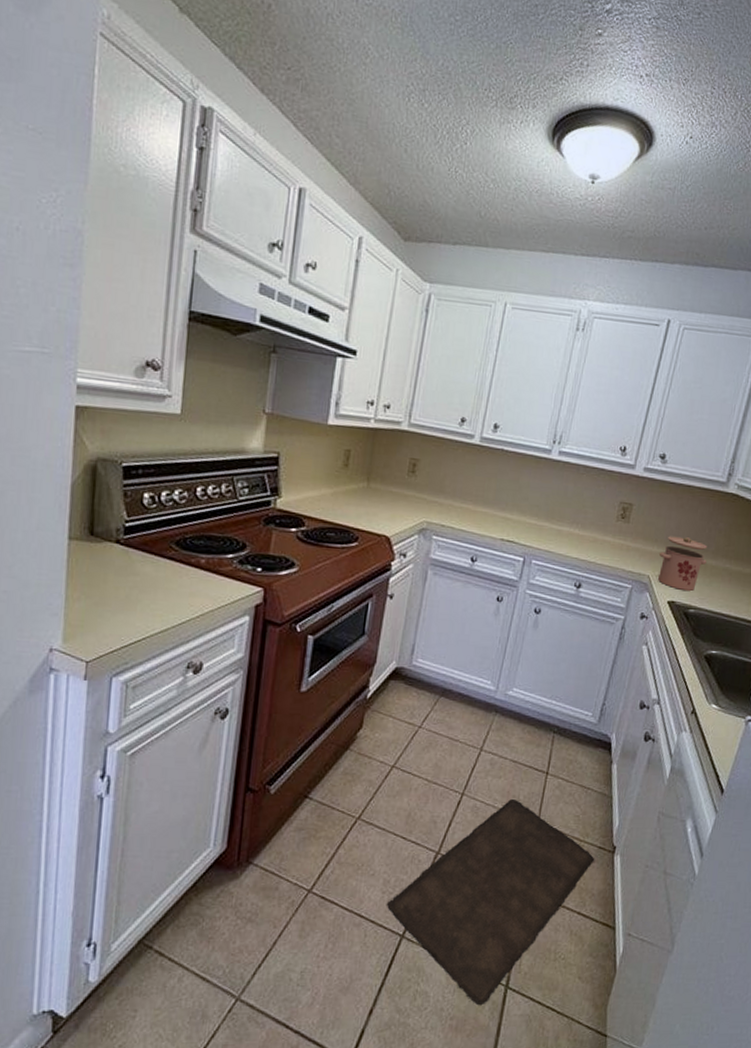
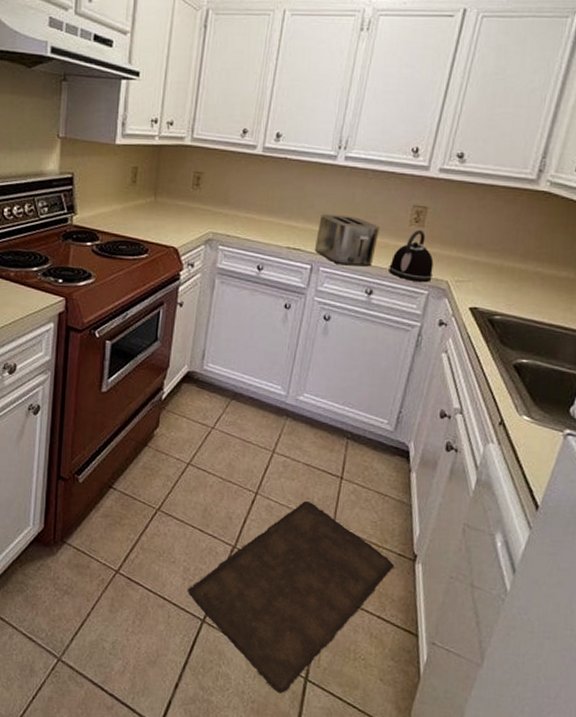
toaster: none [528,506,589,560] -> present [315,214,379,267]
kettle: none [596,526,637,576] -> present [389,230,434,282]
cooking pot: present [658,536,707,591] -> none [458,239,514,296]

